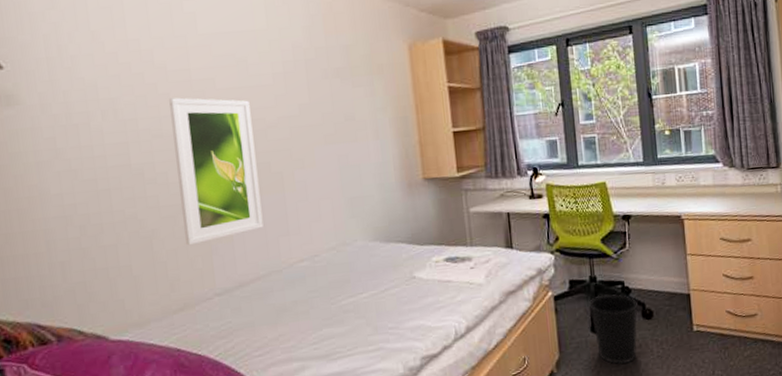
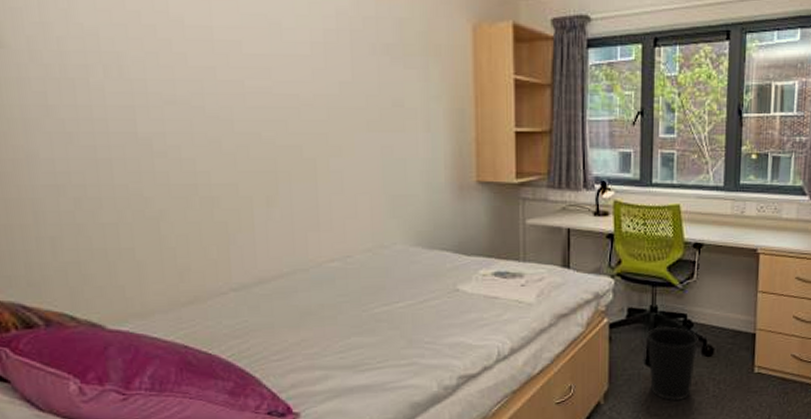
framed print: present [169,97,264,246] -> none [186,59,290,232]

